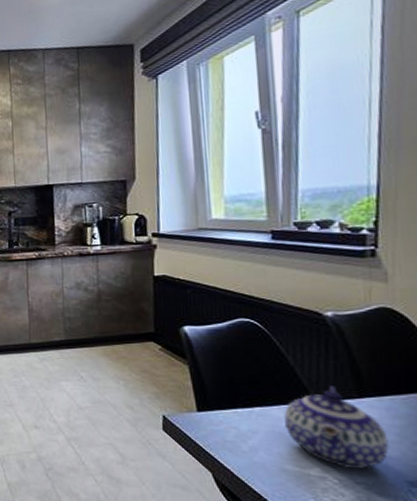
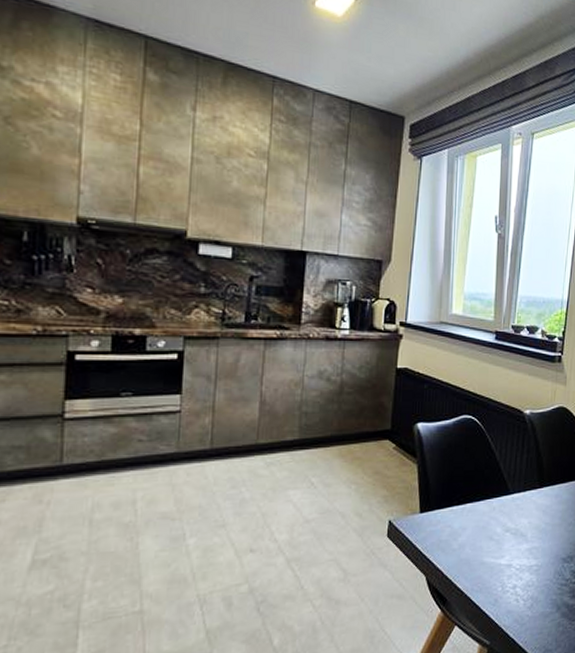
teapot: present [284,386,389,469] -> none [488,478,554,553]

